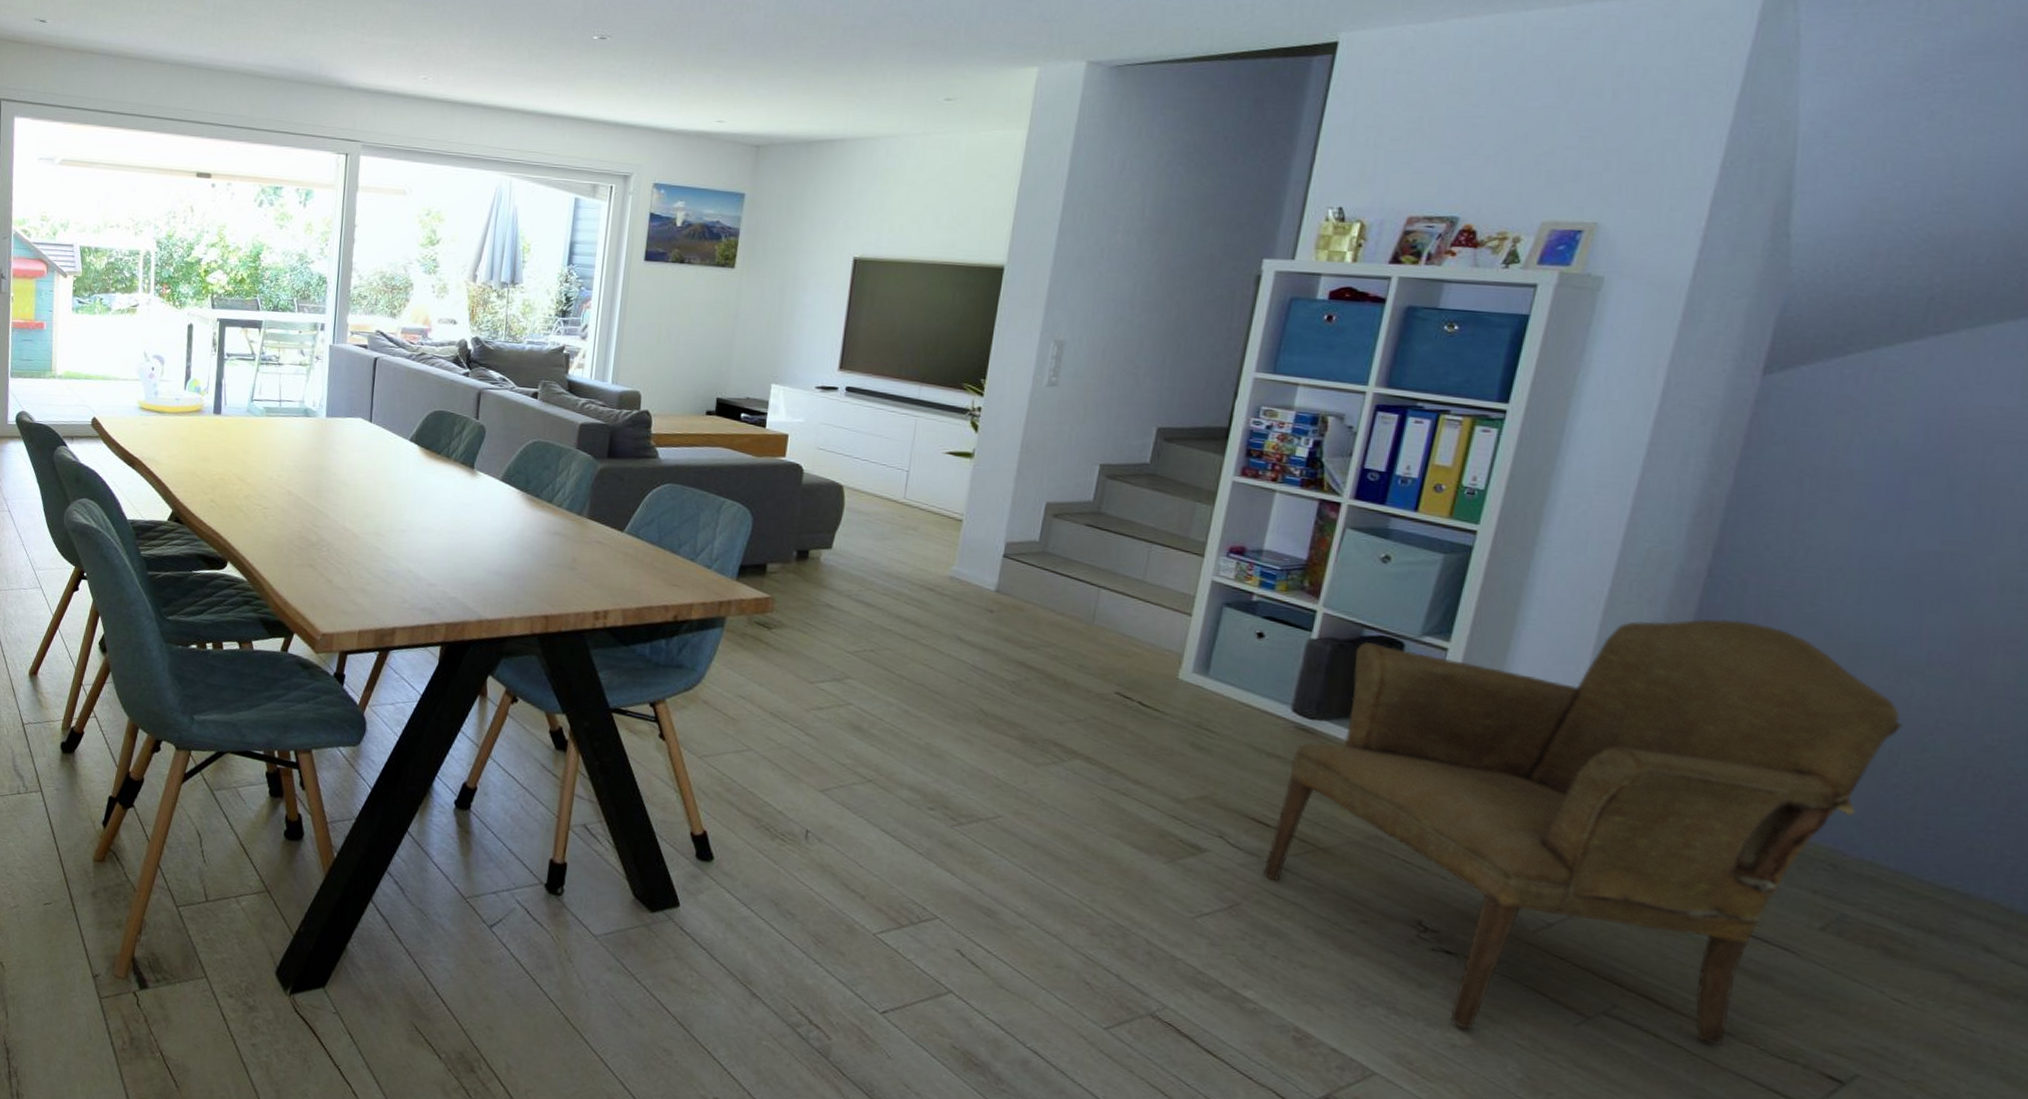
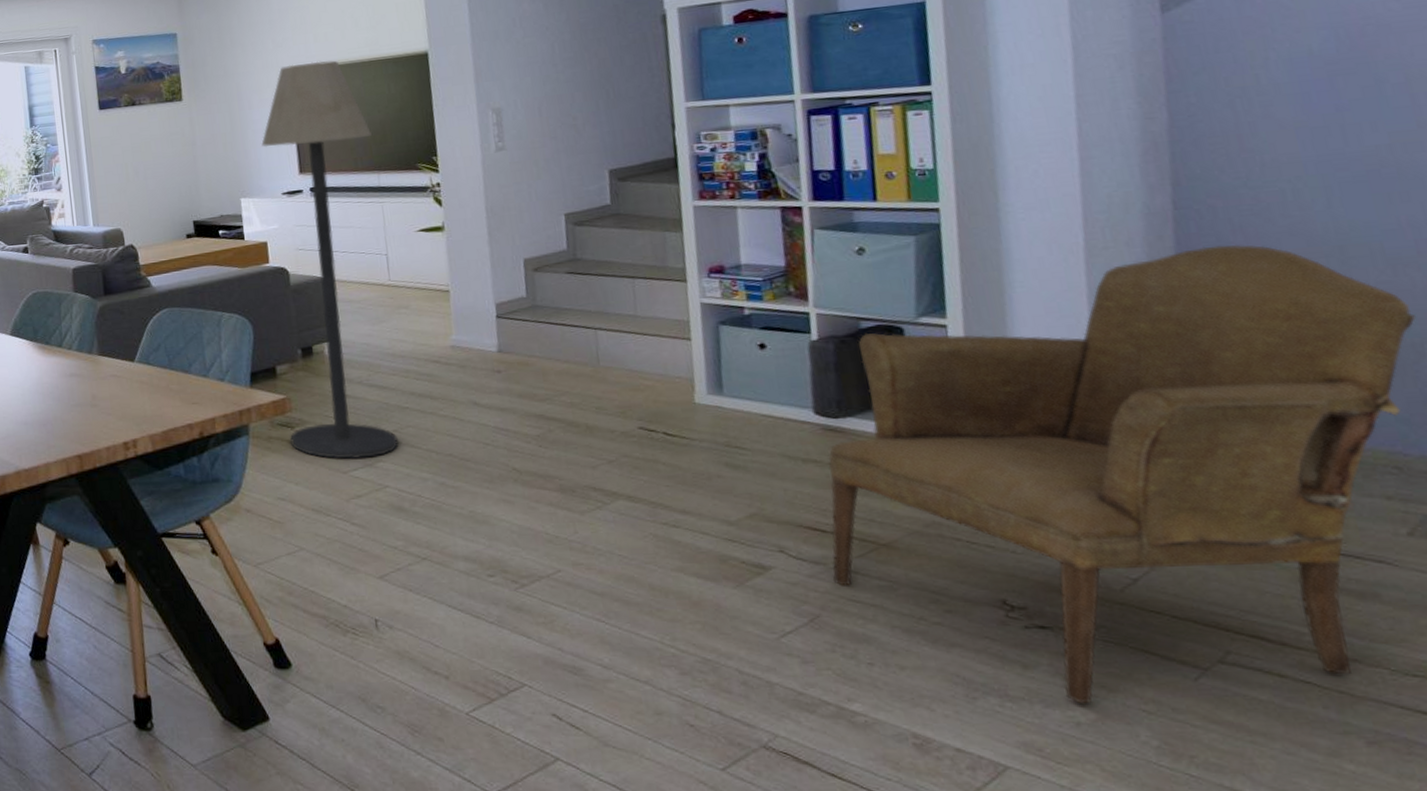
floor lamp: none [763,251,924,673] -> present [261,60,399,460]

